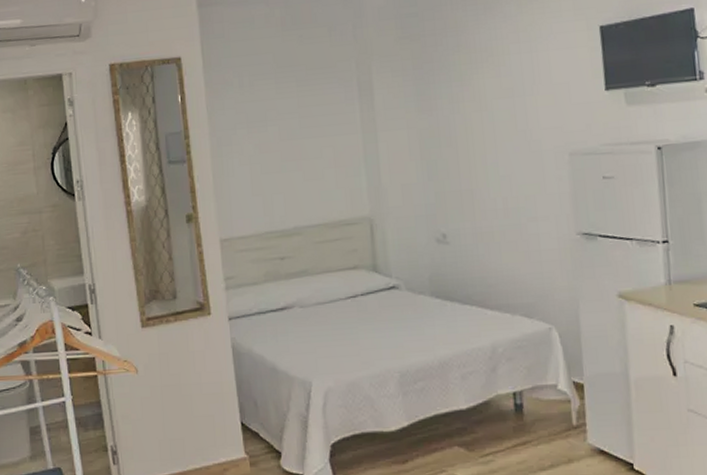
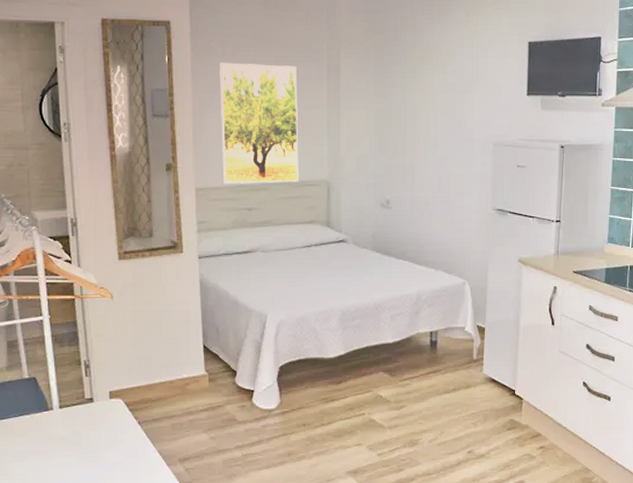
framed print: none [237,89,336,233] -> present [220,62,299,185]

